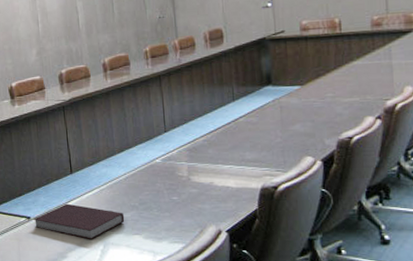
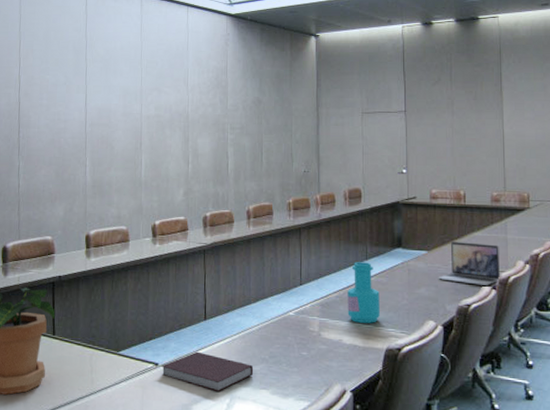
bottle: none [215,103,253,164] -> present [347,262,381,323]
laptop: none [314,72,385,116] -> present [438,241,500,285]

